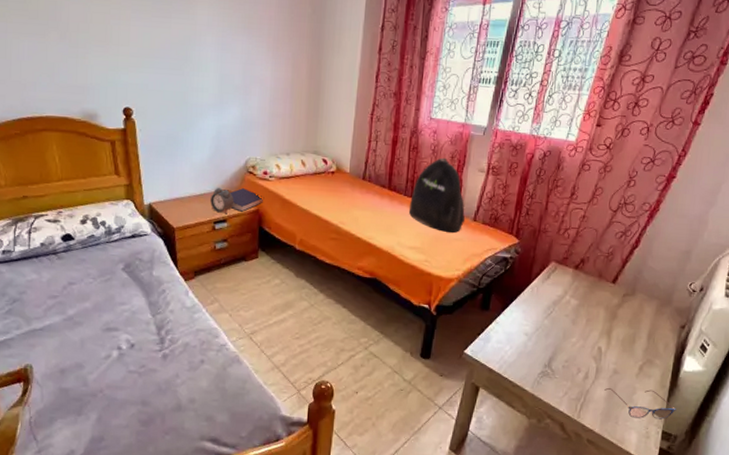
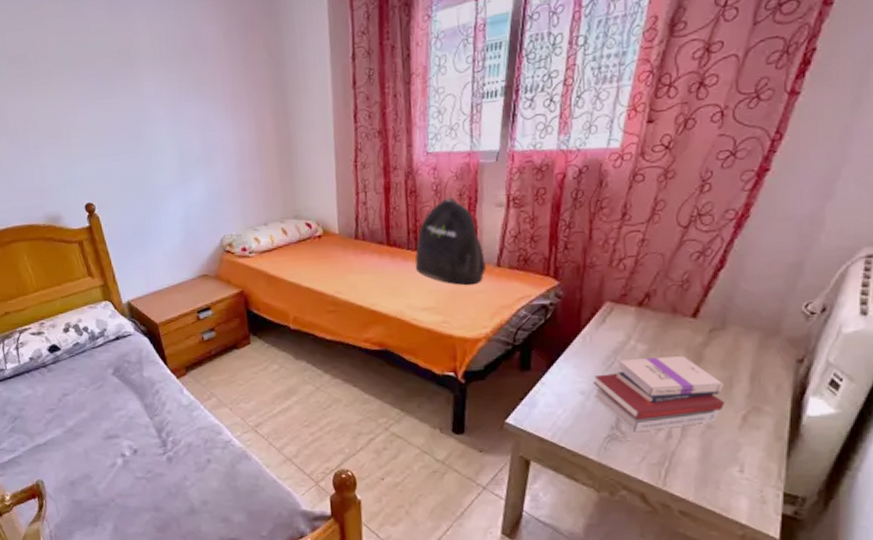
alarm clock: present [210,188,234,215] -> none [190,274,216,302]
book: present [230,188,263,212] -> none [209,270,246,296]
books: none [534,310,630,372] -> present [592,356,725,433]
glasses: present [604,388,676,420] -> none [696,443,801,480]

